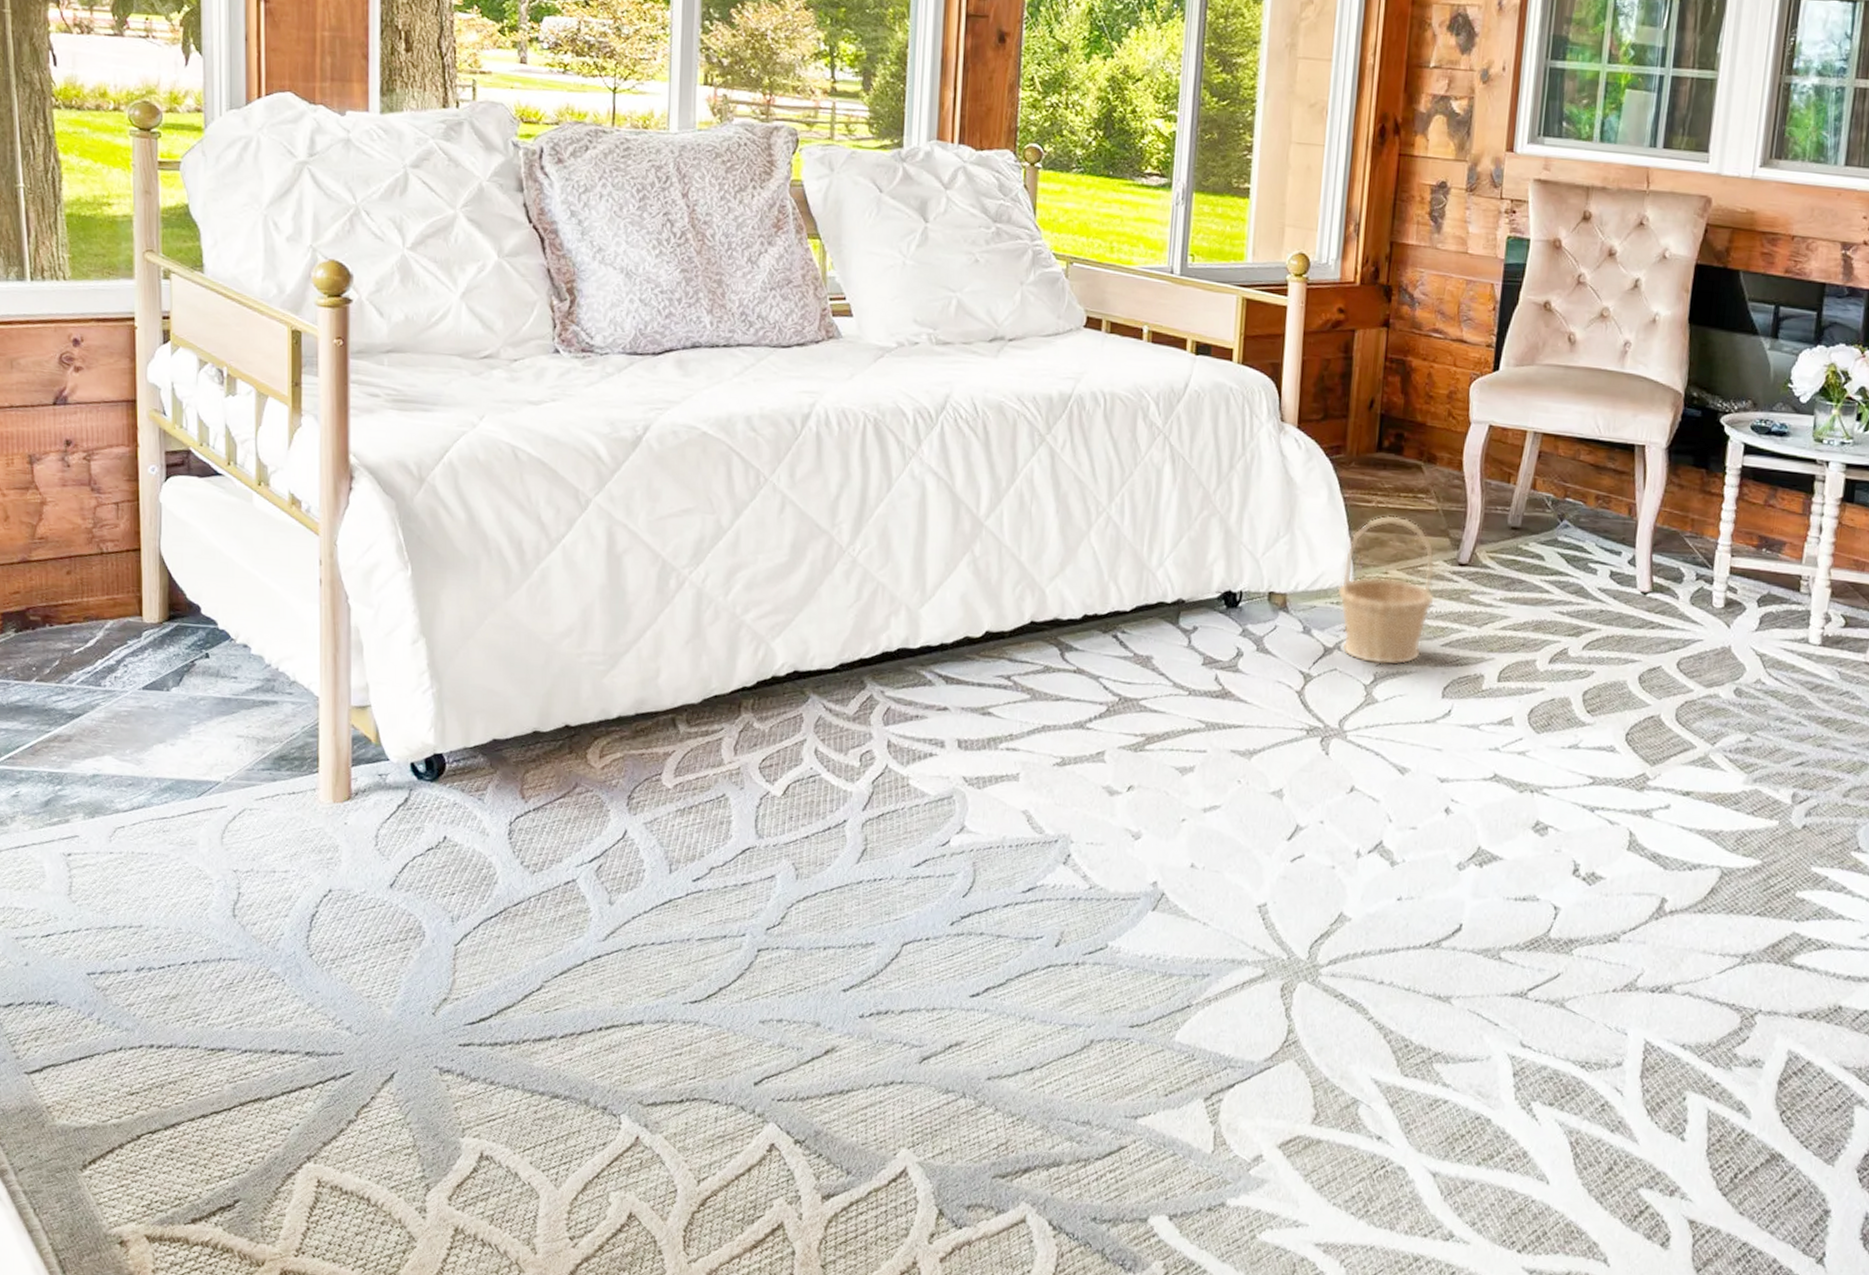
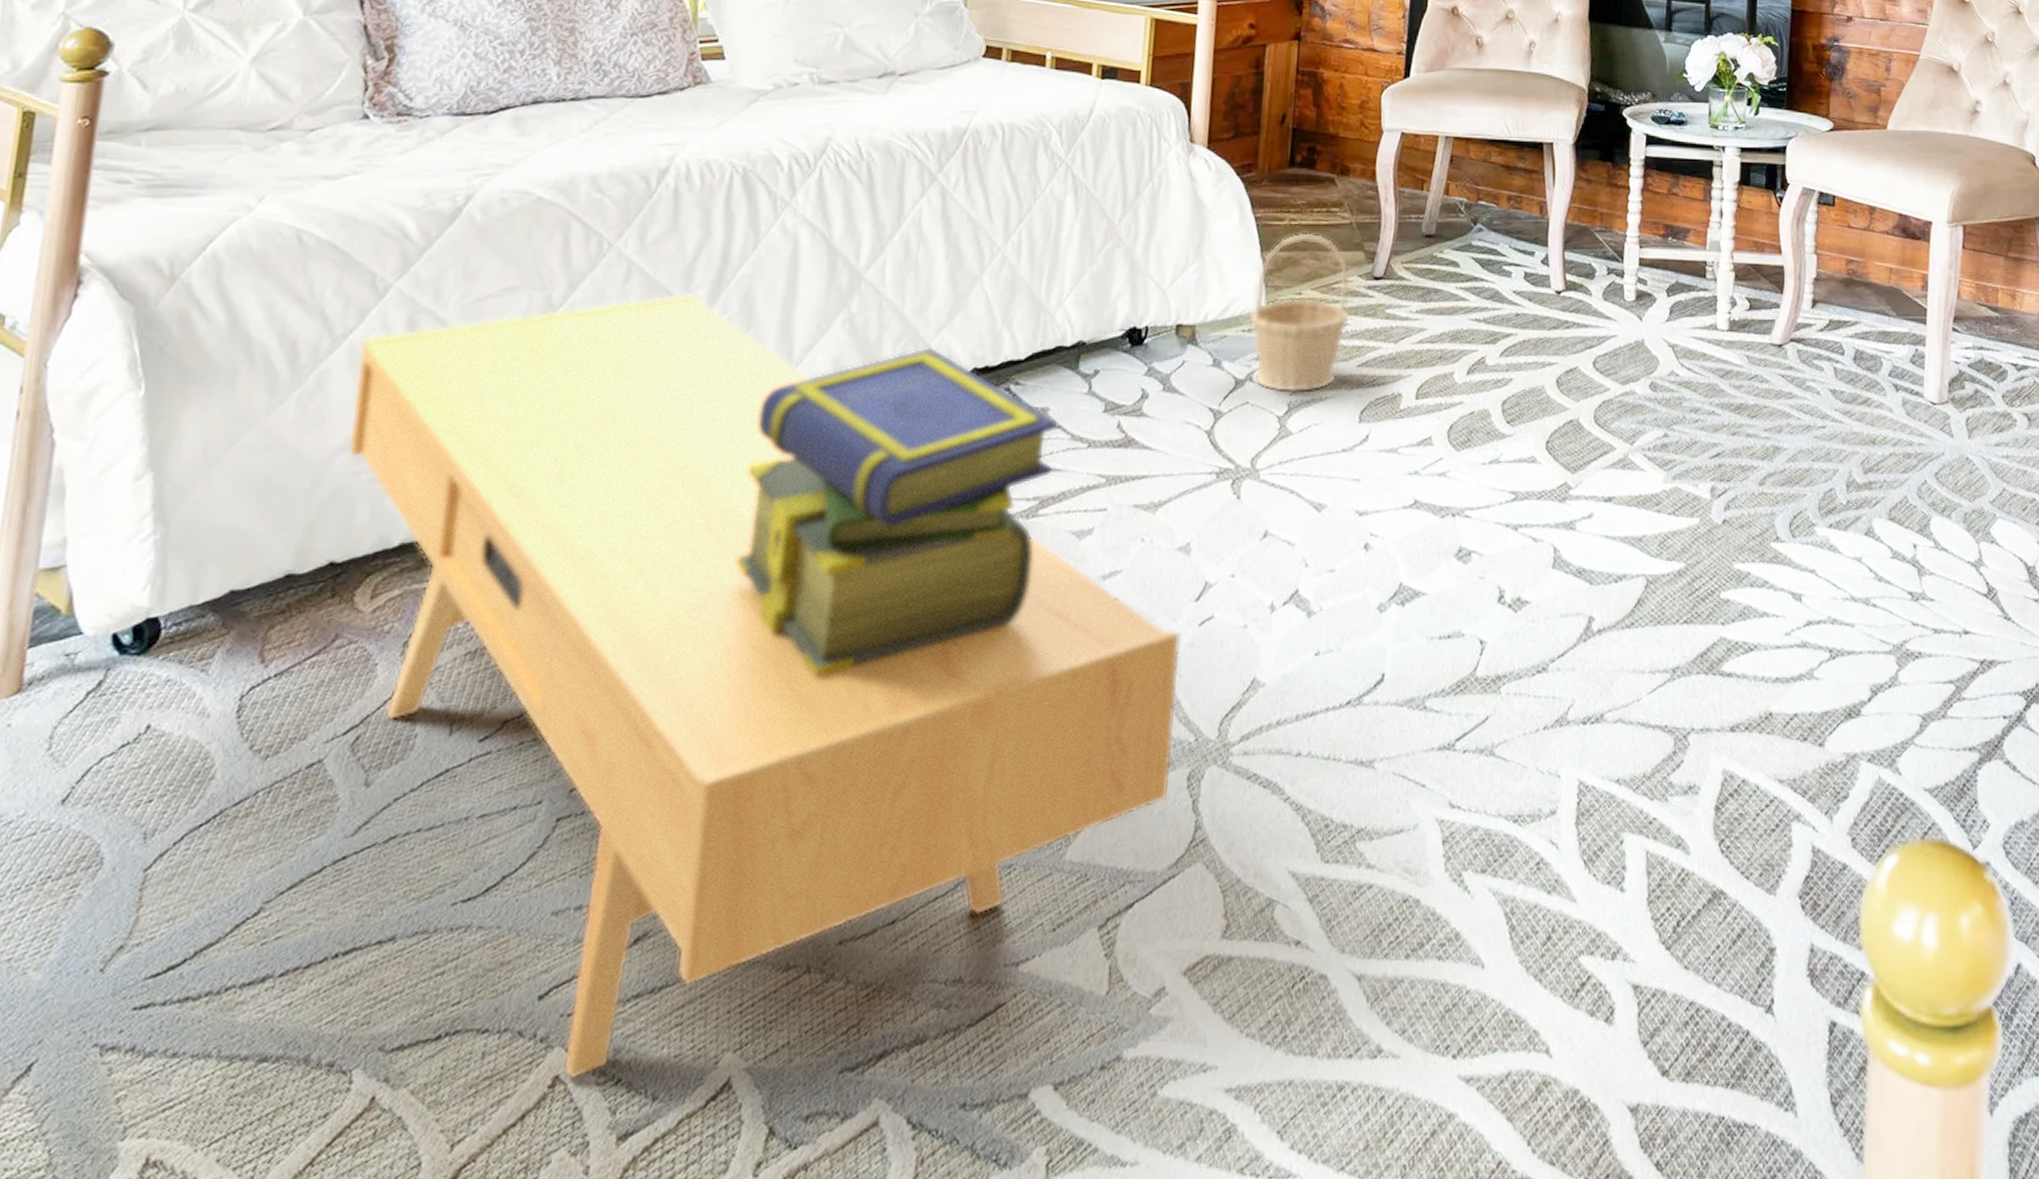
tv console: none [569,525,1275,1149] -> present [347,291,1182,1079]
stack of books: none [888,592,1161,865] -> present [736,346,1058,678]

